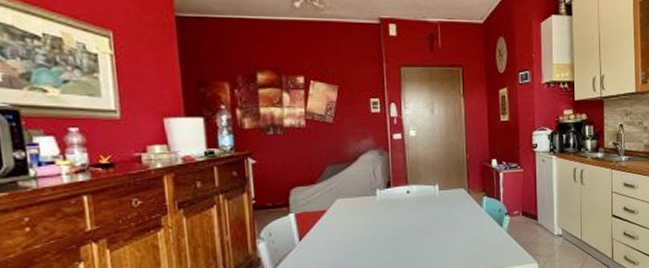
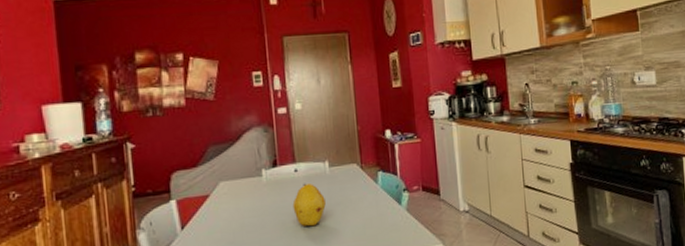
fruit: none [404,203,434,243] -> present [292,183,326,227]

